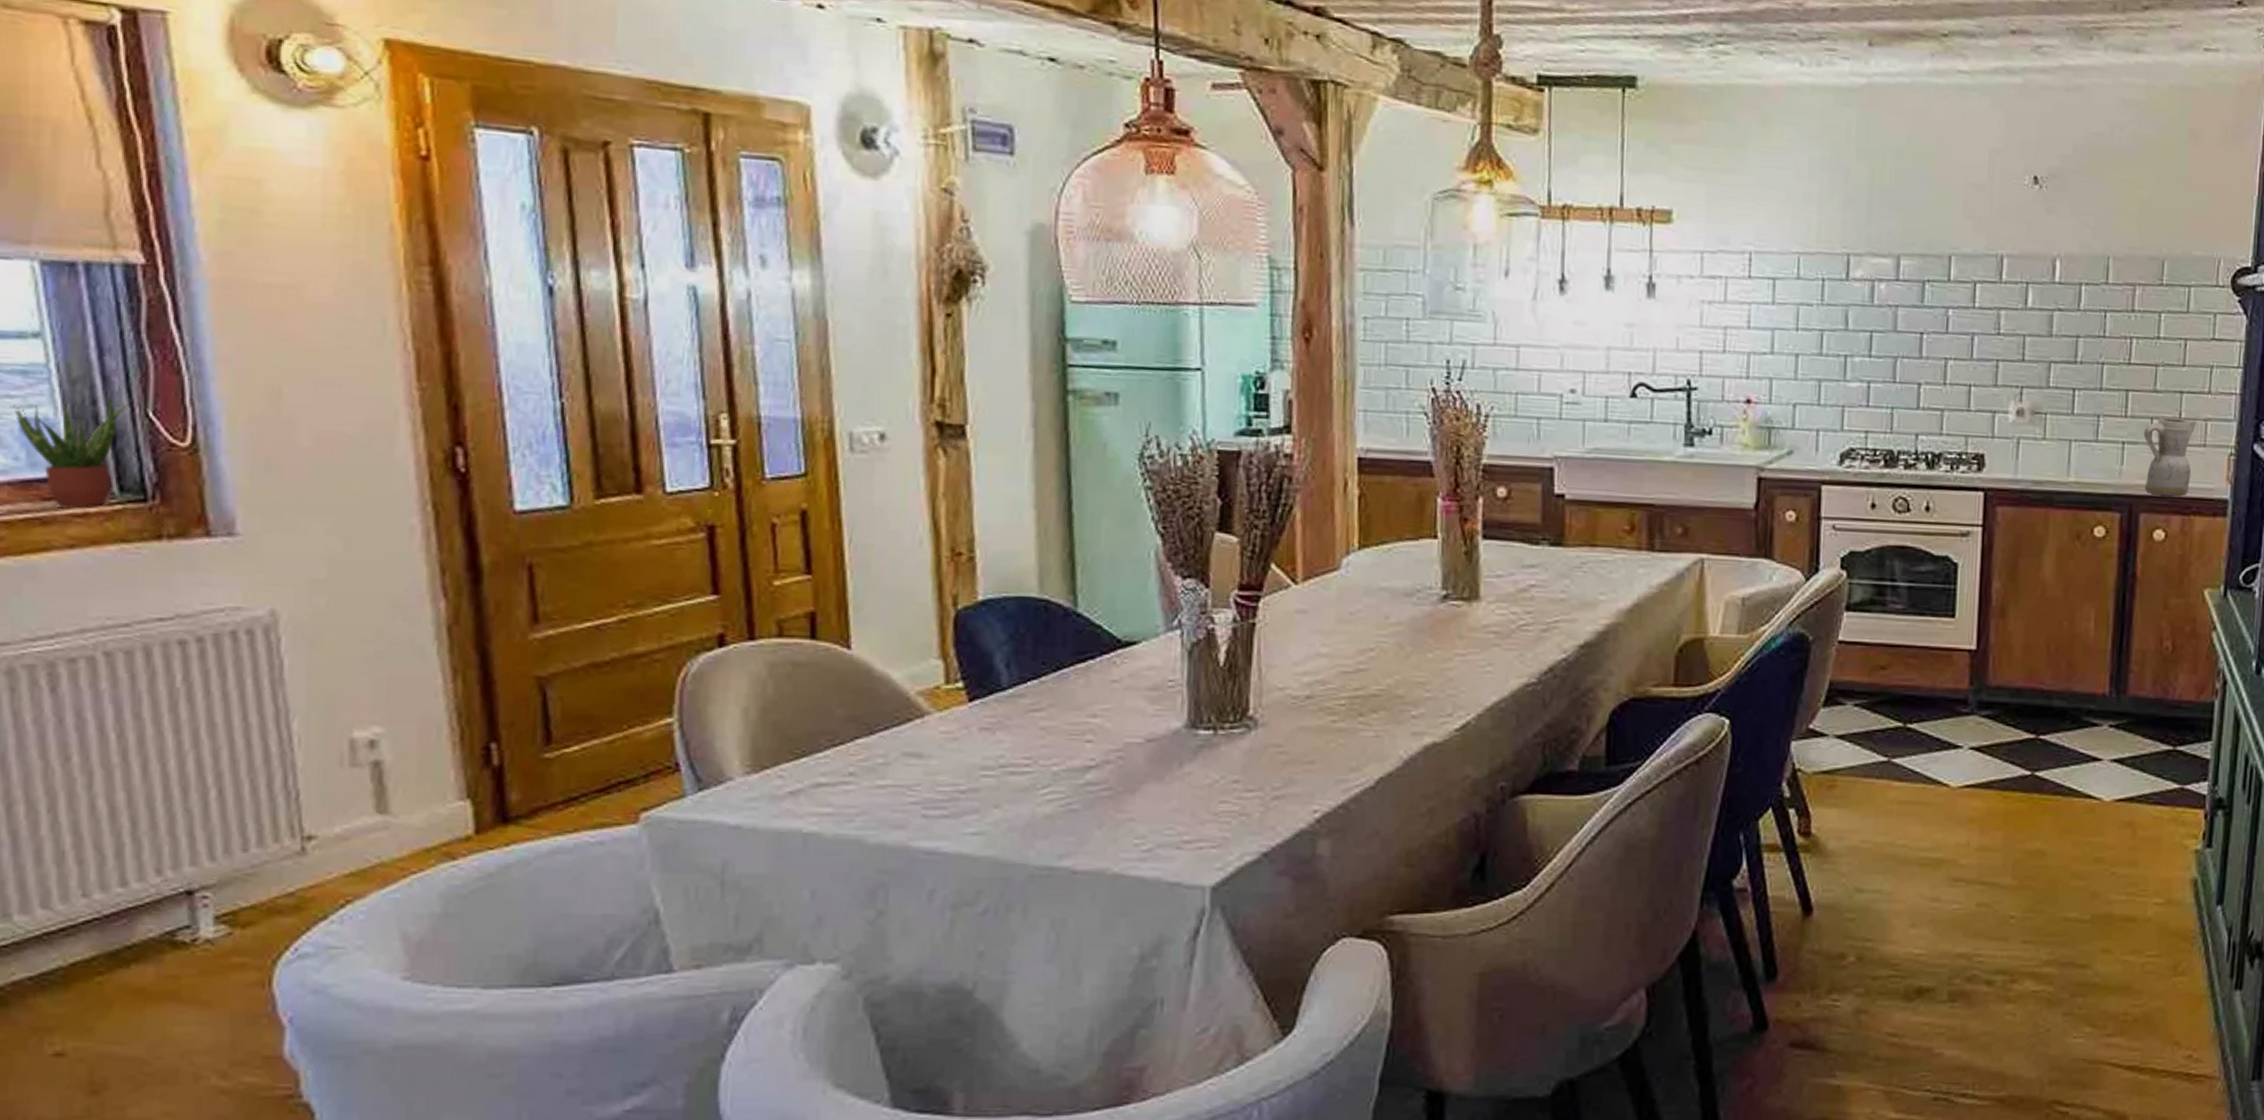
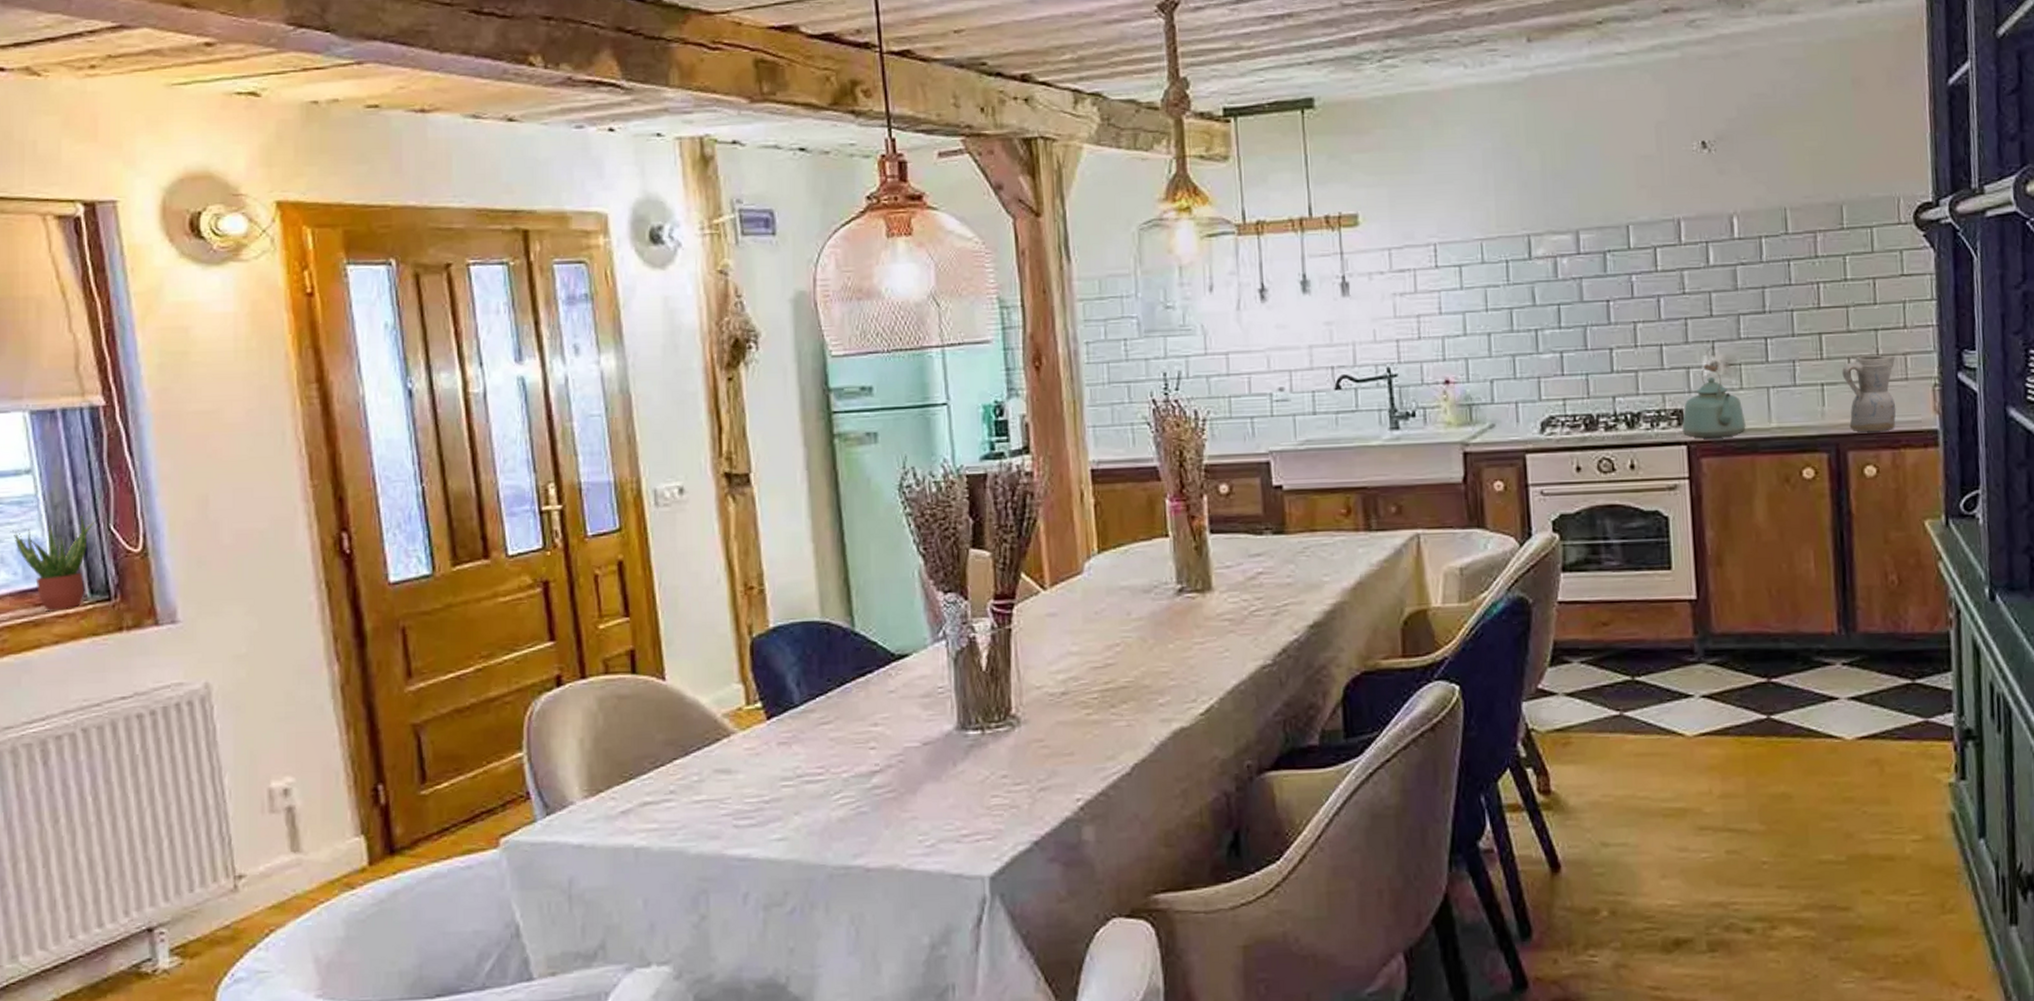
kettle: none [1981,410,2045,488] -> present [1682,364,1746,439]

